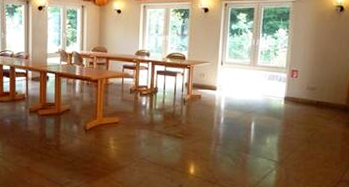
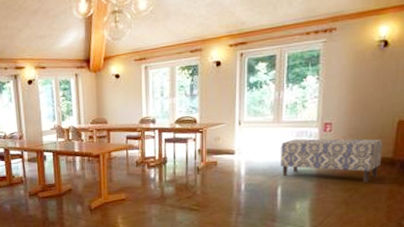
bench: none [255,82,339,124] -> present [281,138,383,183]

